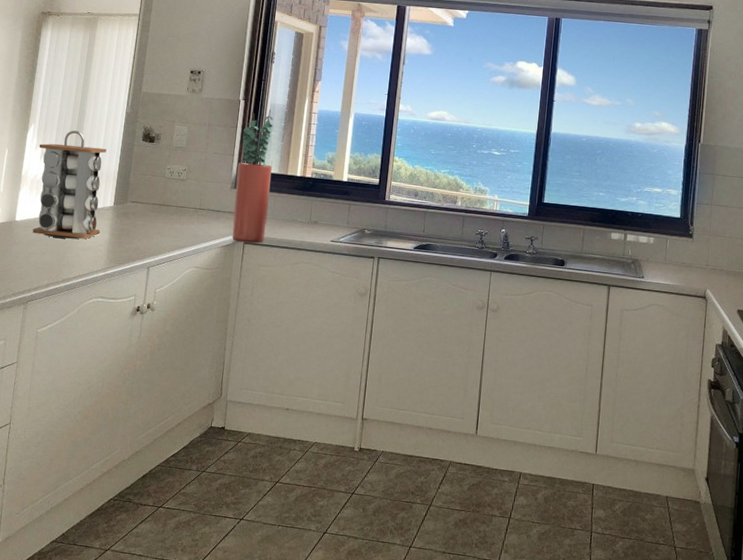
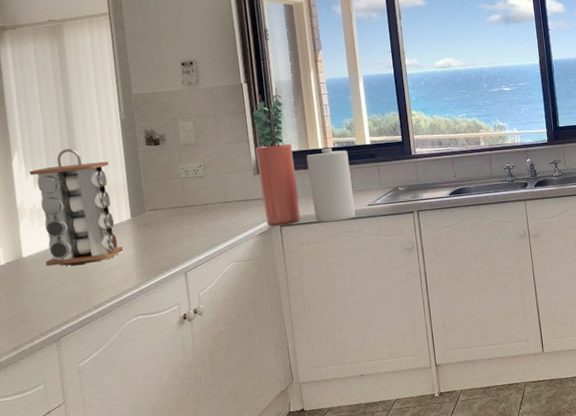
paper towel holder: none [278,177,324,251] -> present [306,148,356,223]

